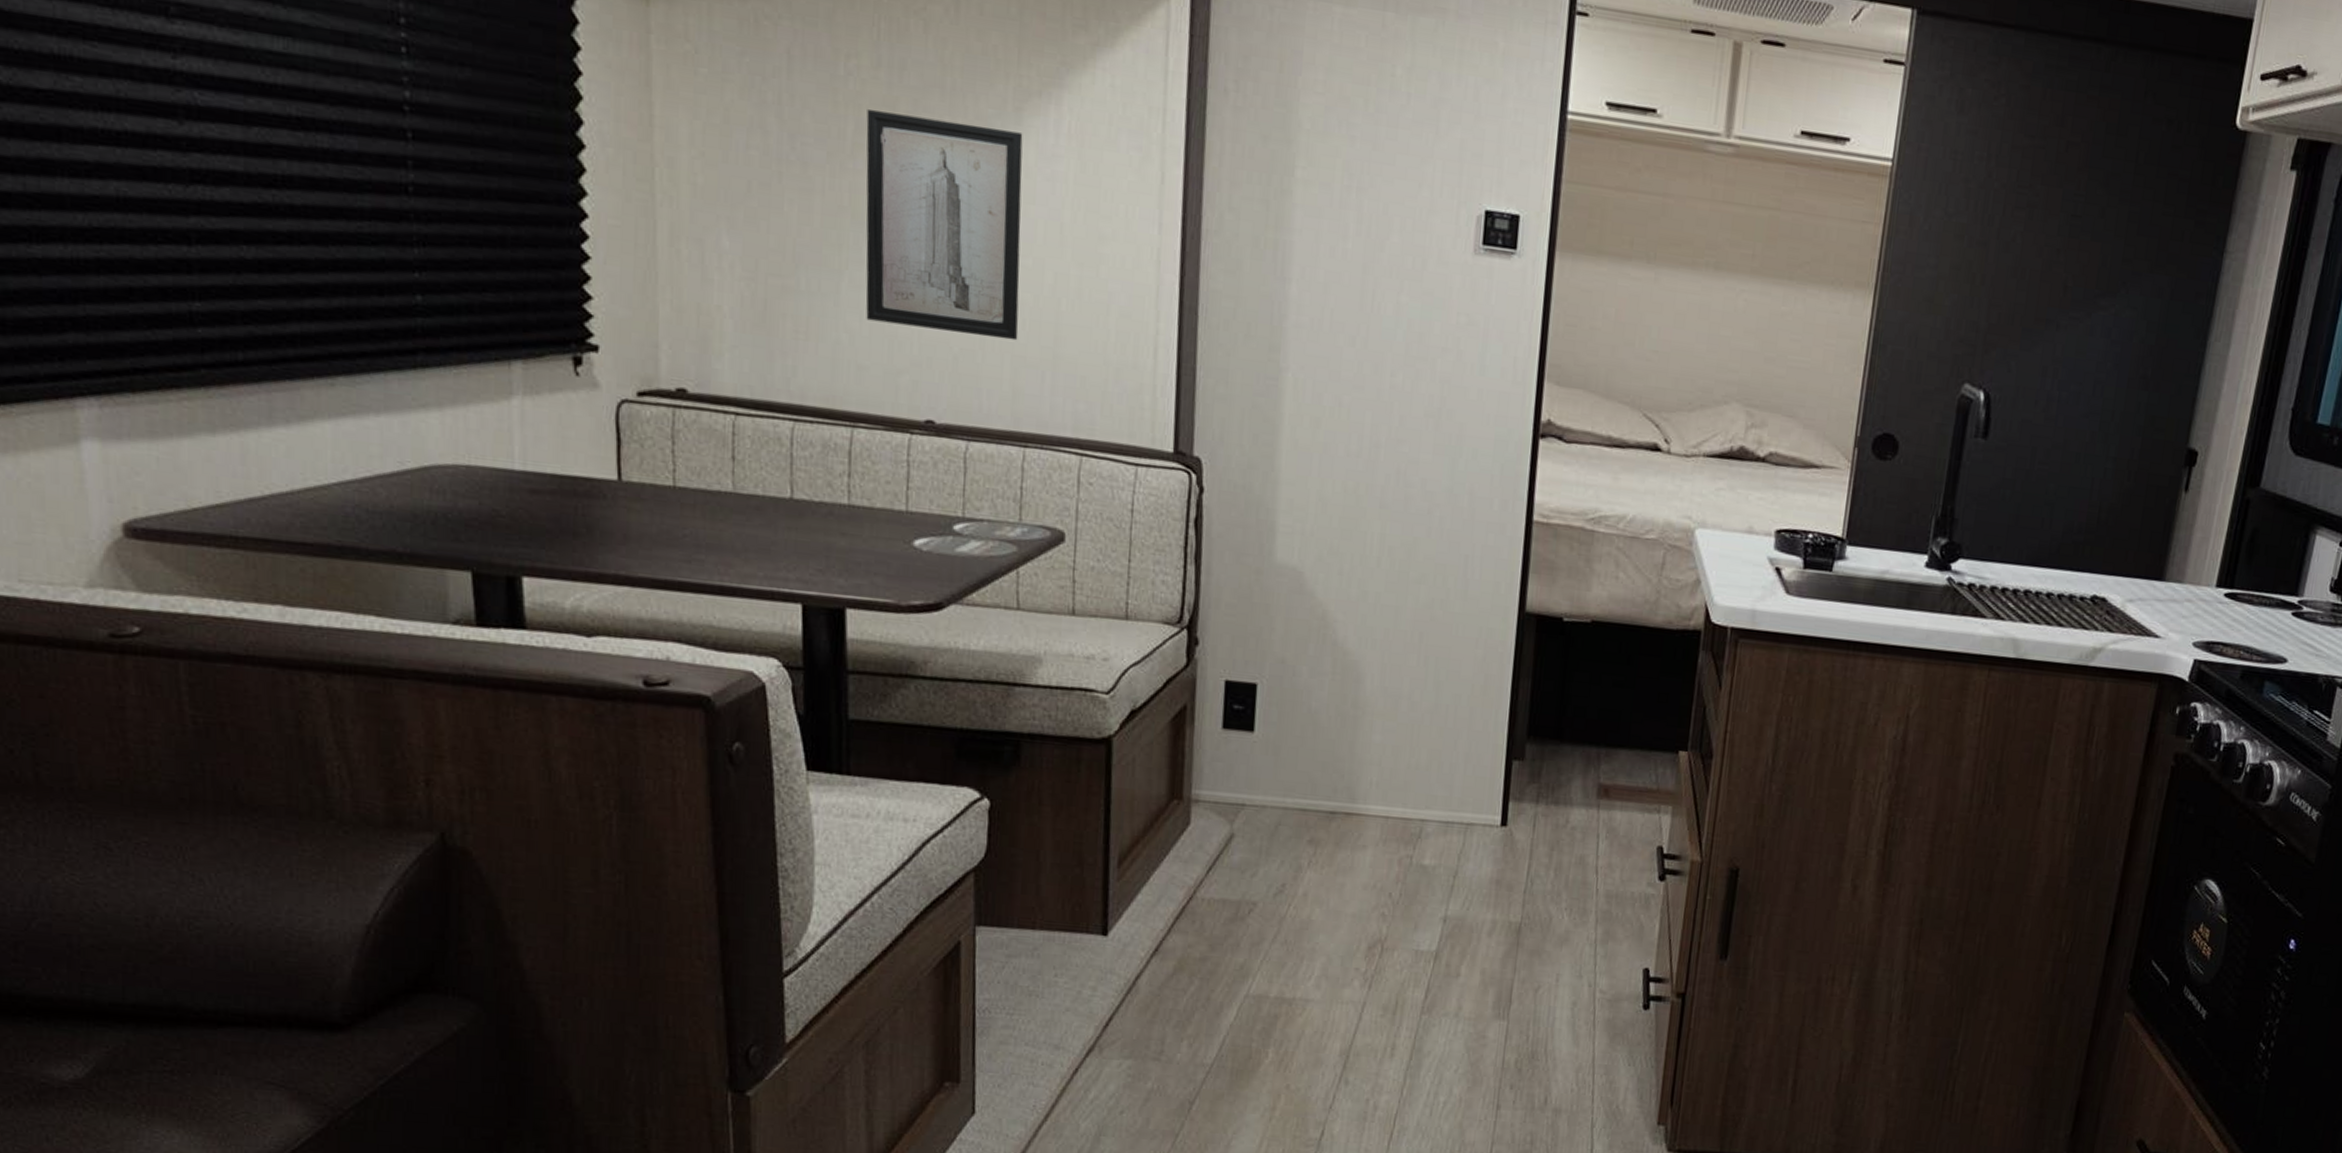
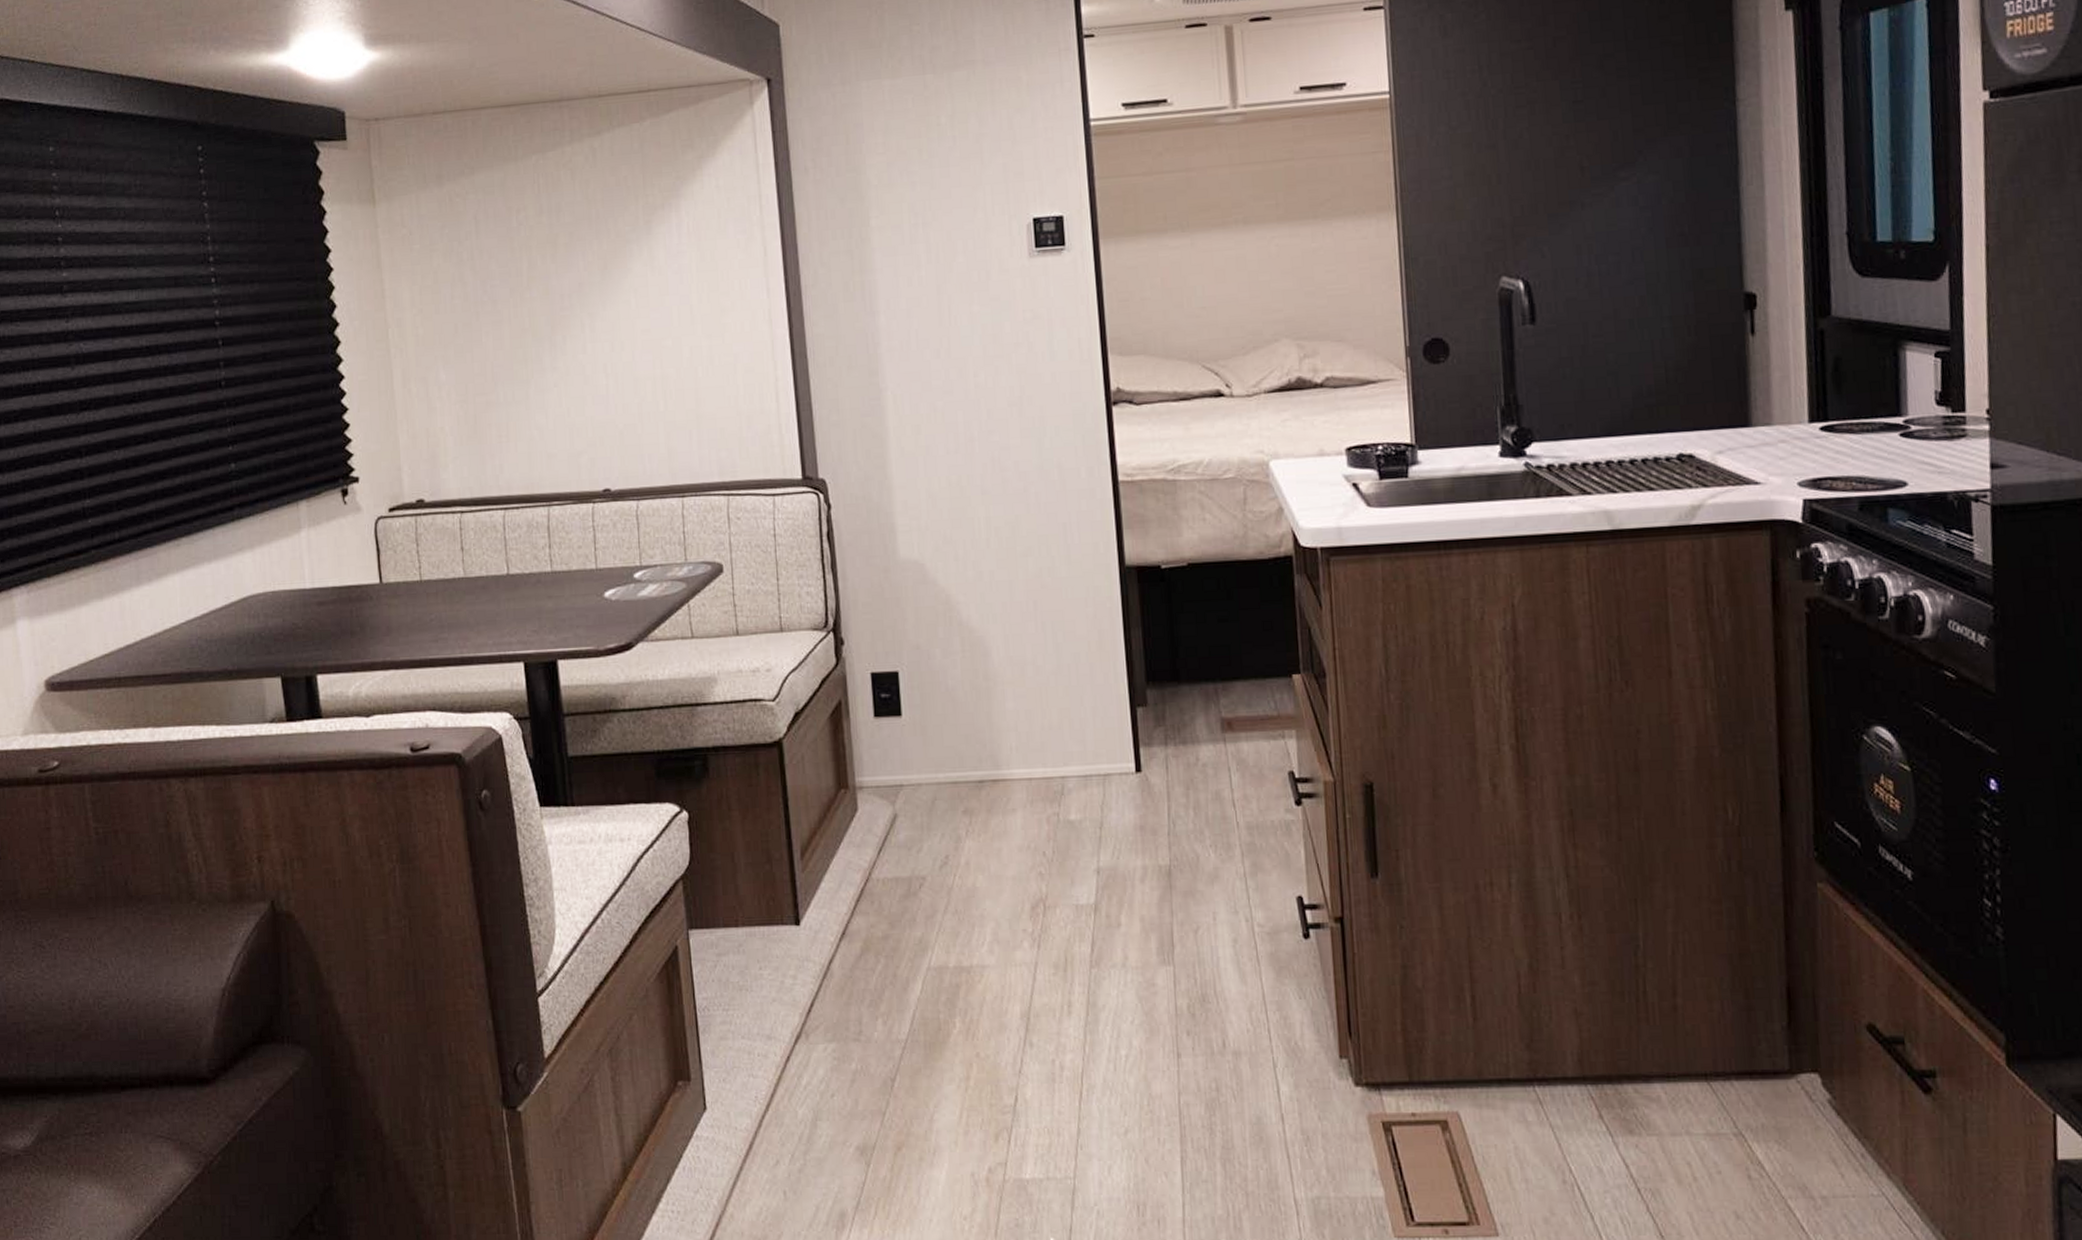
wall art: present [865,110,1023,341] -> none [536,240,668,416]

